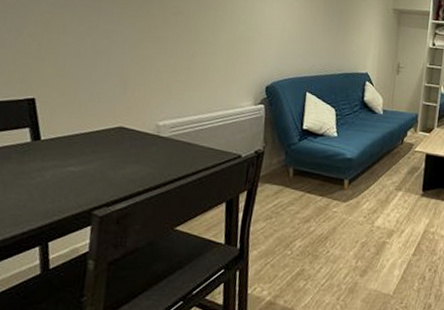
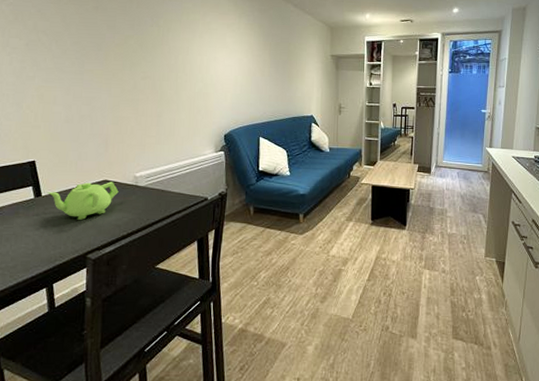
teapot: none [47,127,137,172] -> present [47,182,119,221]

